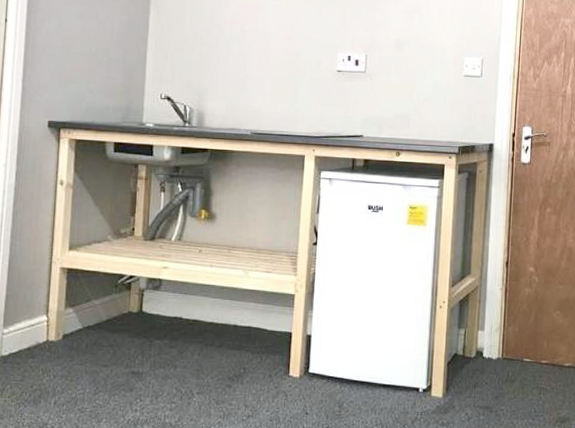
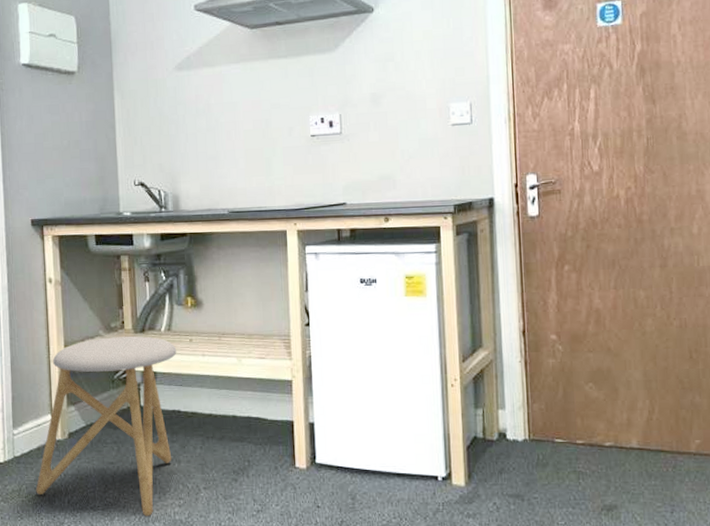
stool: none [21,243,185,419] -> present [36,336,177,516]

